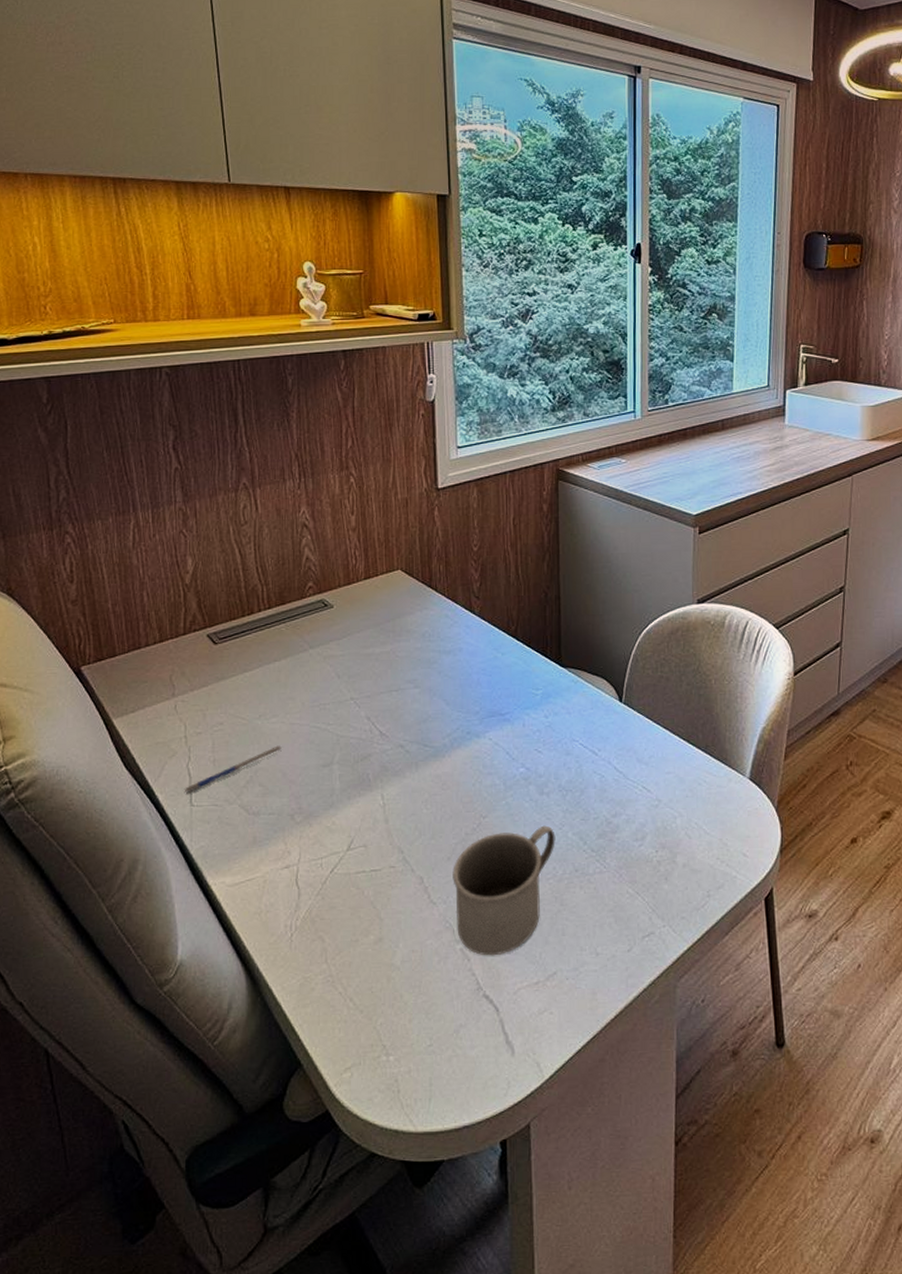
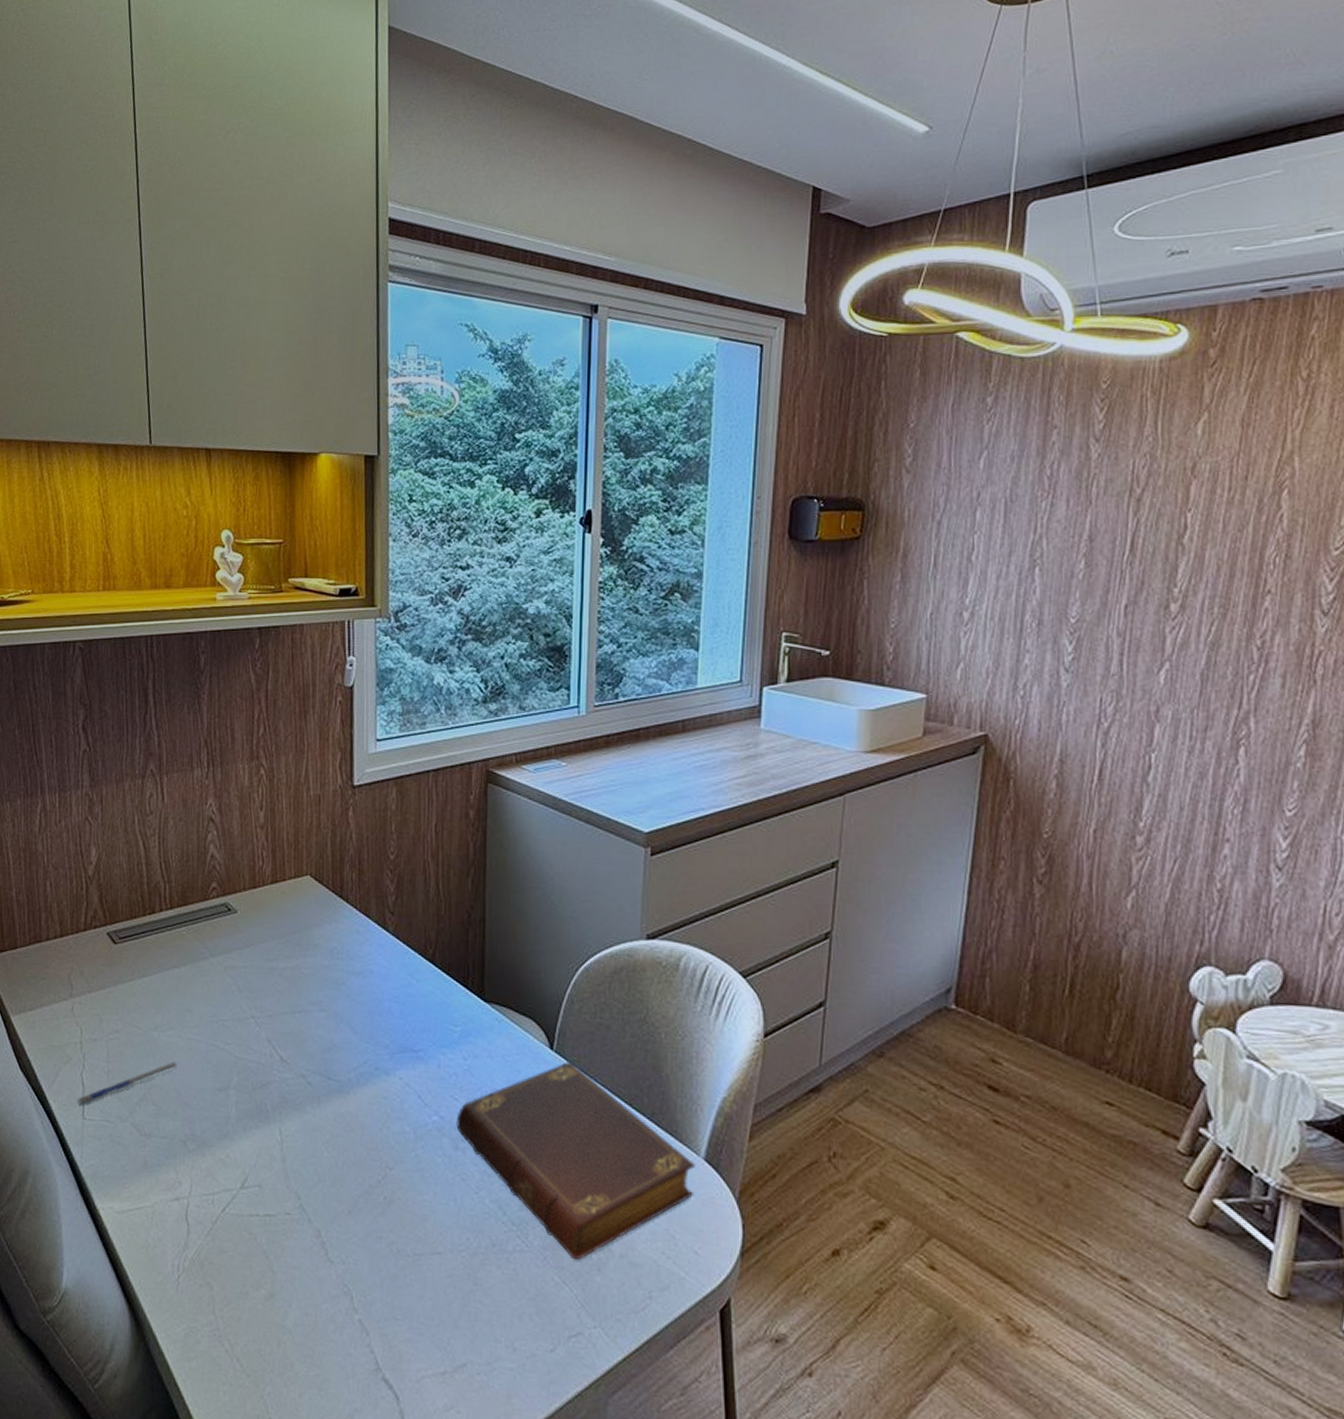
mug: present [453,825,556,956] -> none [353,1186,471,1334]
book: none [541,709,742,874] -> present [456,1060,695,1261]

